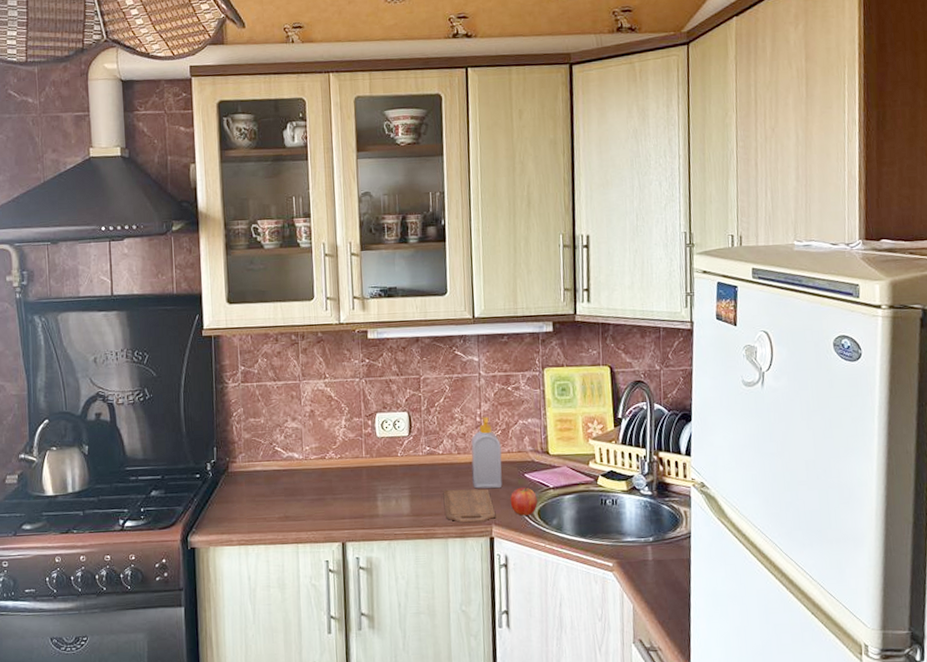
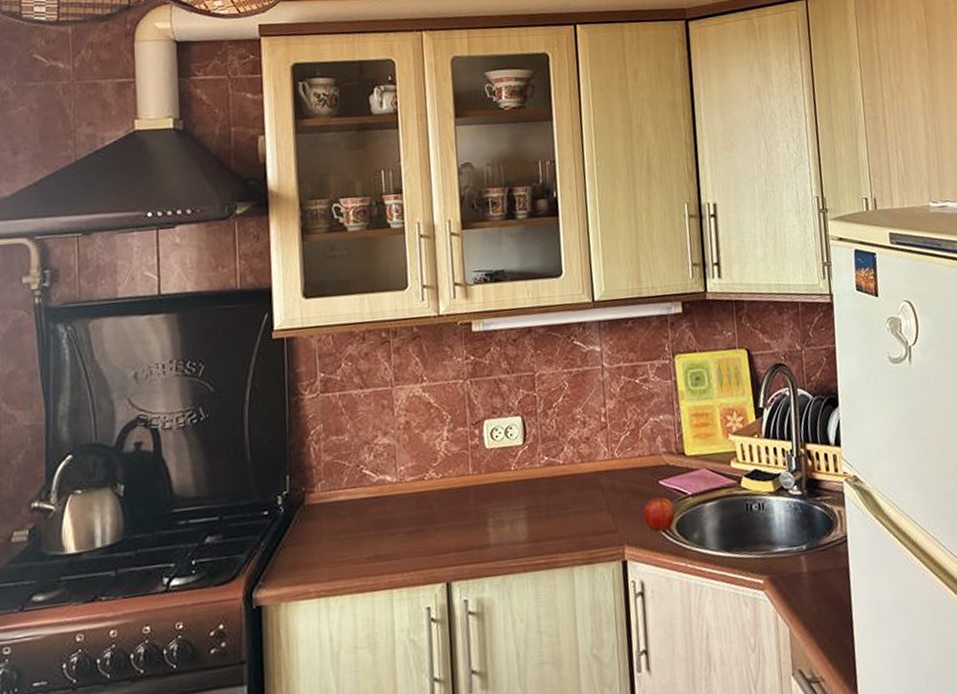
cutting board: present [443,488,496,524] -> none [565,502,629,547]
soap bottle: present [471,416,503,489] -> none [596,415,634,503]

